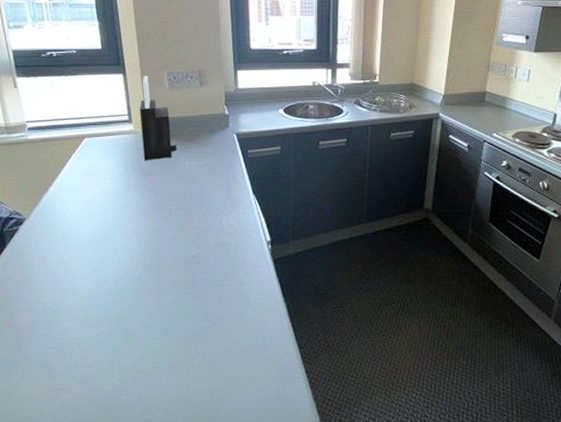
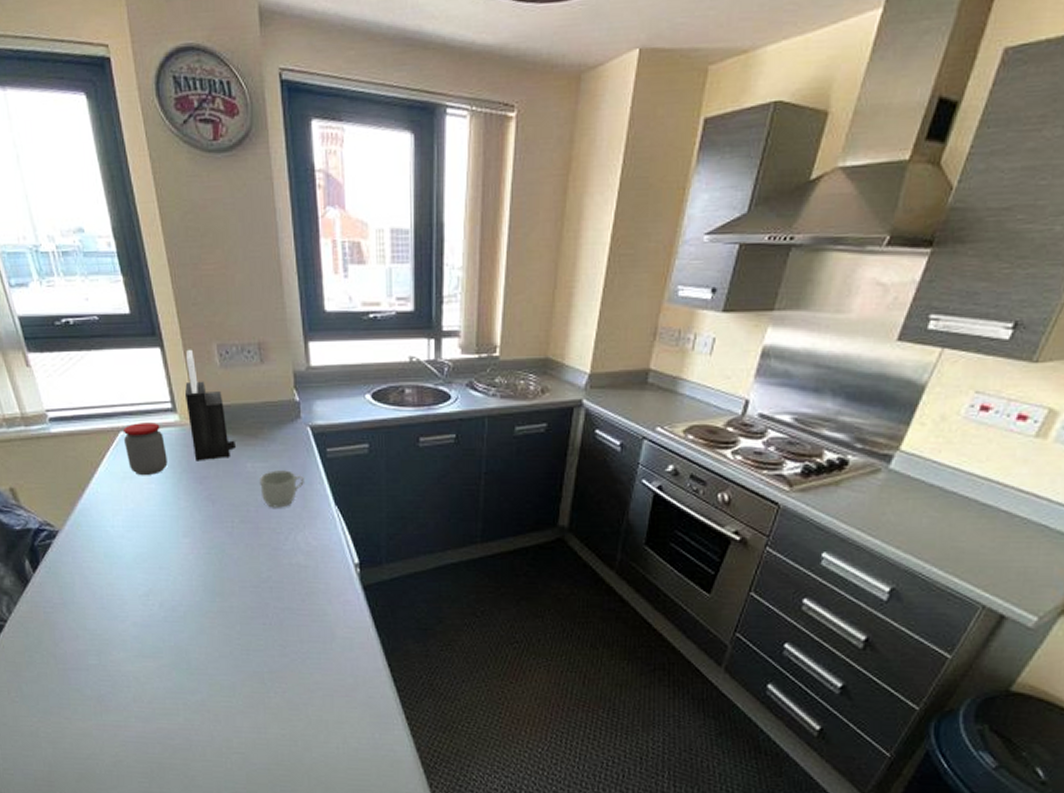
jar: none [87,131,122,173] -> present [122,423,168,476]
mug: none [194,168,229,197] -> present [260,470,304,508]

